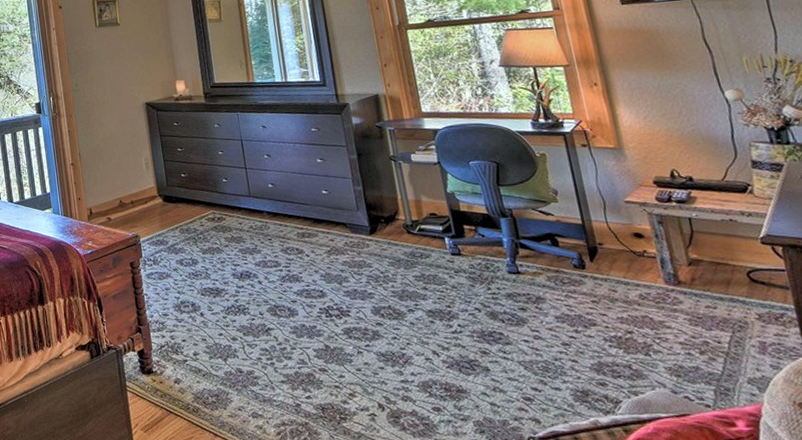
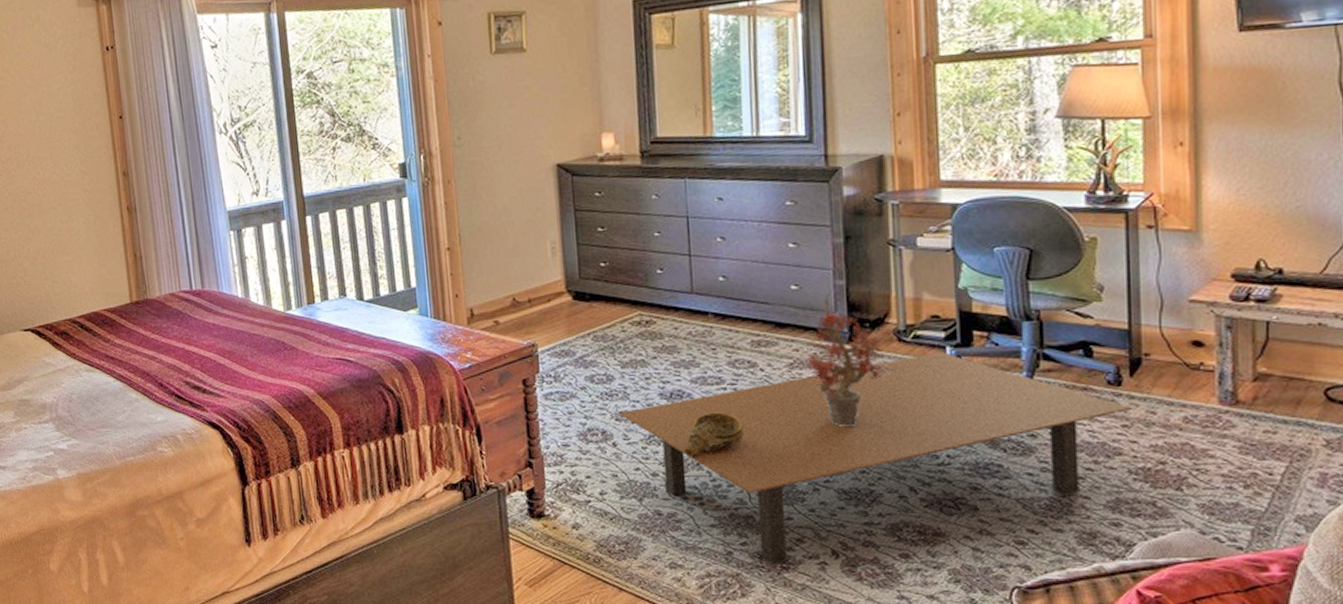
coffee table: none [204,241,596,416] -> present [619,351,1131,565]
decorative bowl: none [255,289,300,325] -> present [684,412,745,457]
potted plant: none [336,193,411,302] -> present [802,289,898,428]

